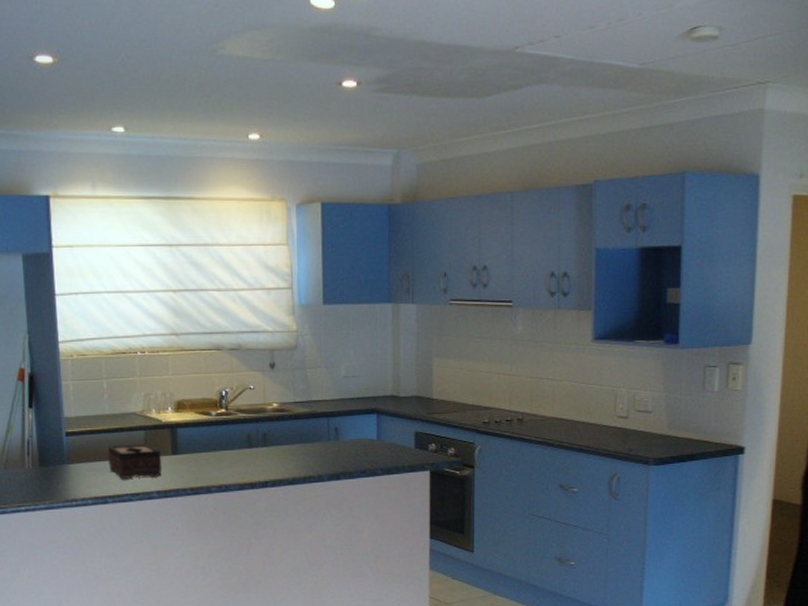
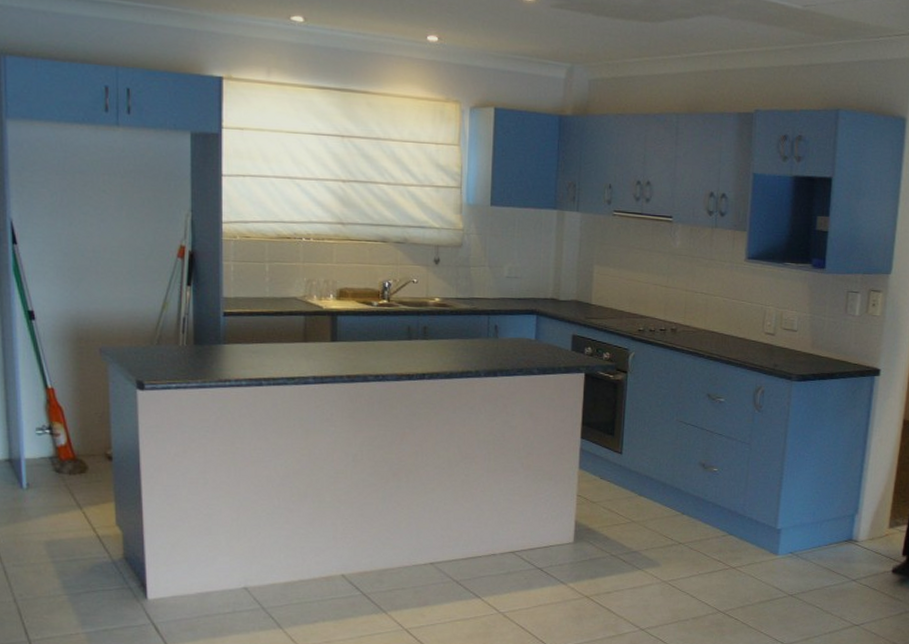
tissue box: present [107,444,162,479] -> none [265,328,320,362]

